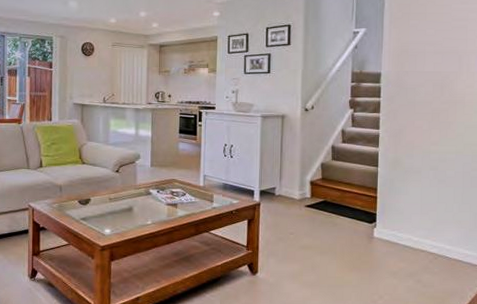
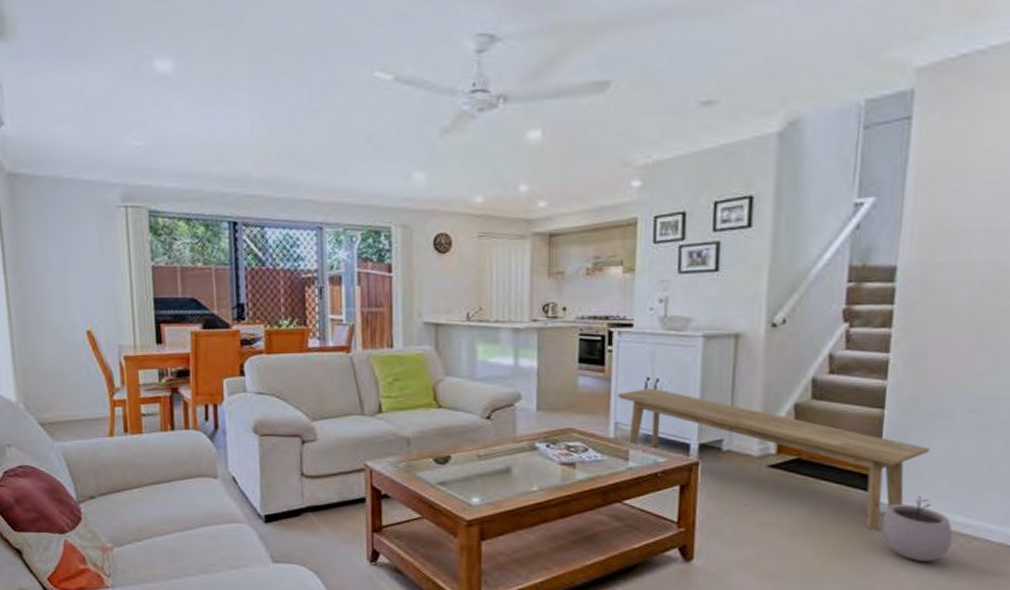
bench: none [205,151,407,251] -> present [617,387,930,531]
plant pot: none [380,226,425,272] -> present [881,495,953,561]

